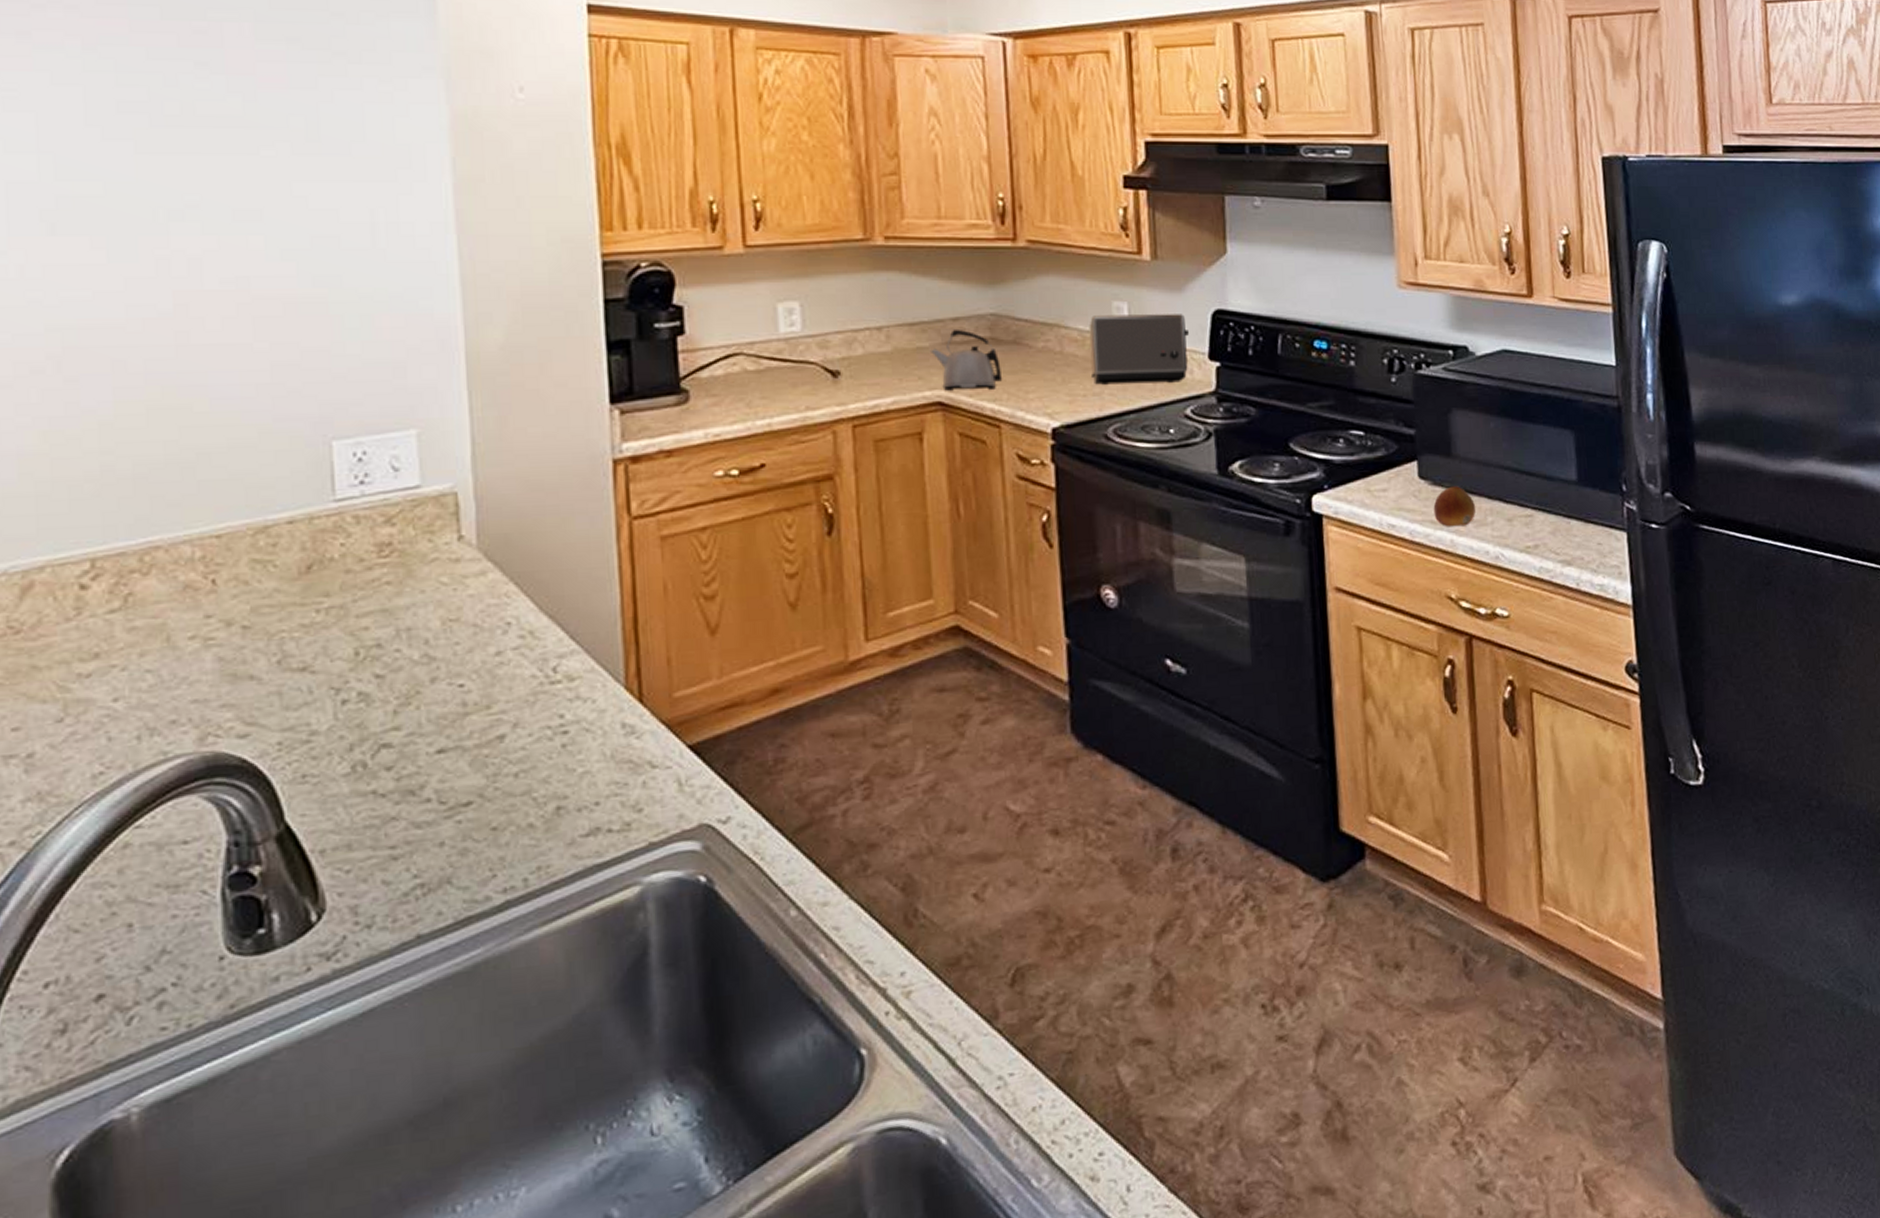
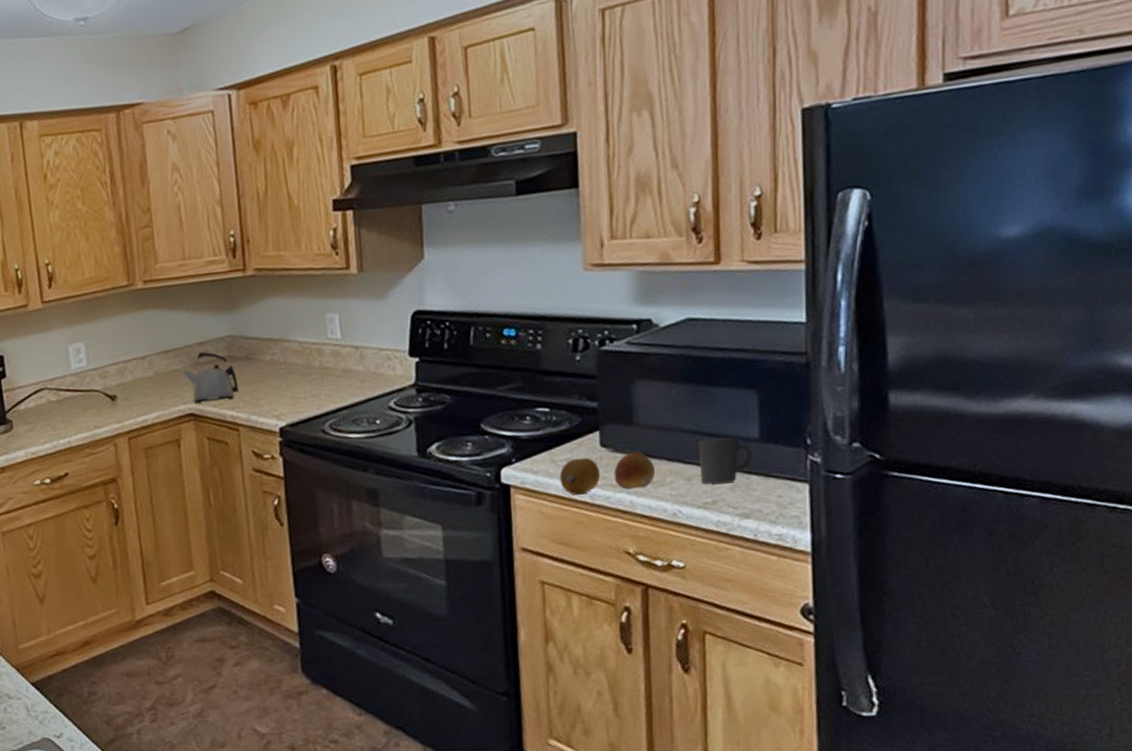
toaster: present [1089,314,1189,386] -> none [307,318,391,388]
fruit: none [1376,489,1420,530] -> present [559,457,601,495]
mug: none [1518,477,1572,527] -> present [698,436,752,485]

